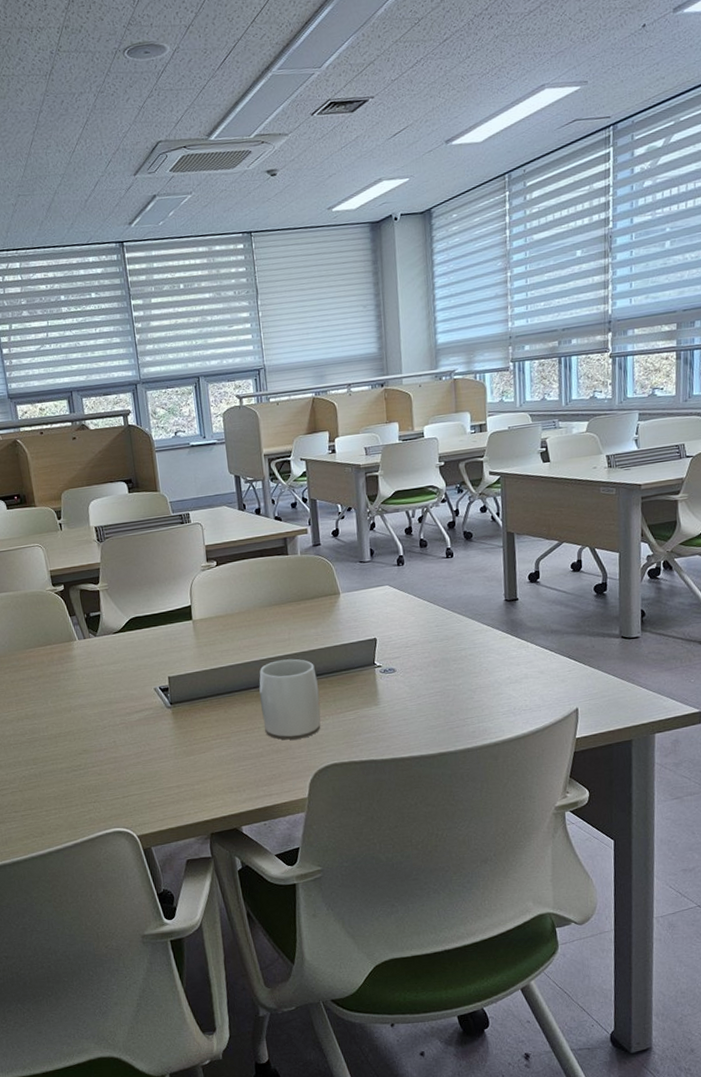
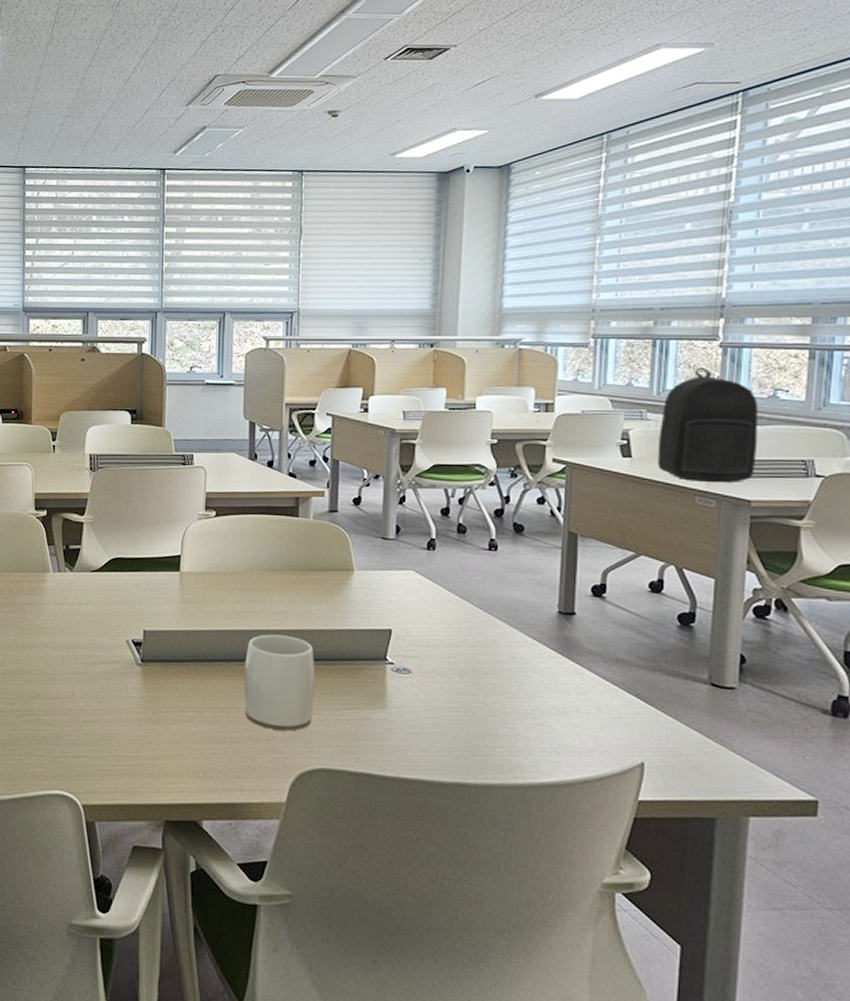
backpack: none [569,376,643,475] -> present [657,367,758,483]

